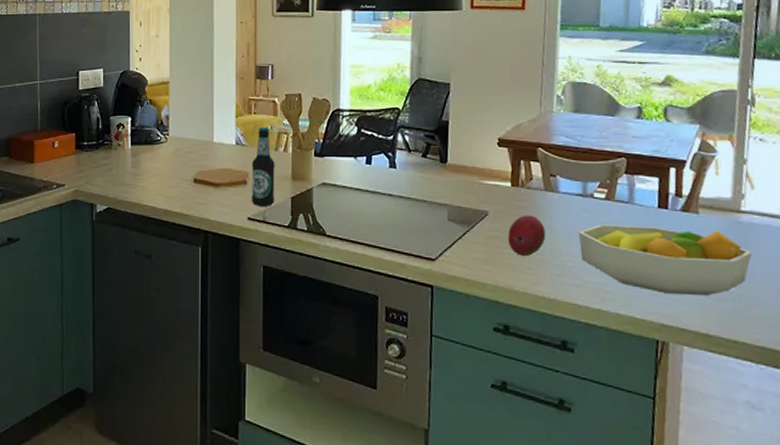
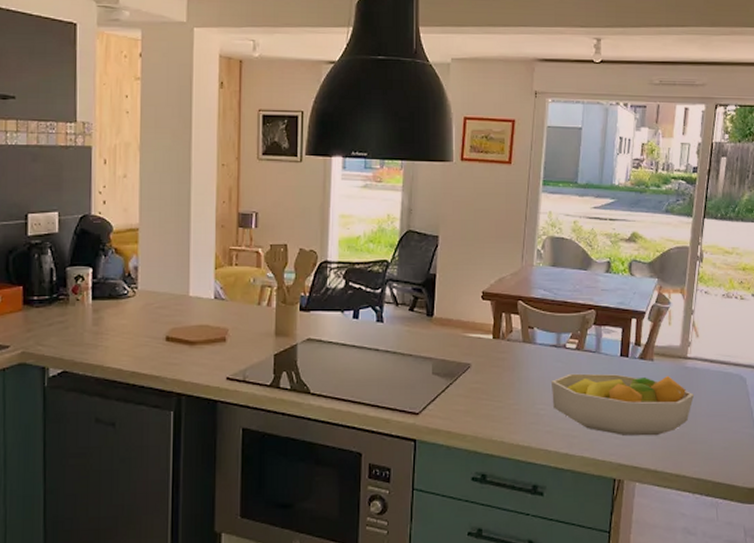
bottle: present [252,126,275,206] -> none [231,279,257,365]
fruit: present [507,215,546,256] -> none [488,366,522,406]

